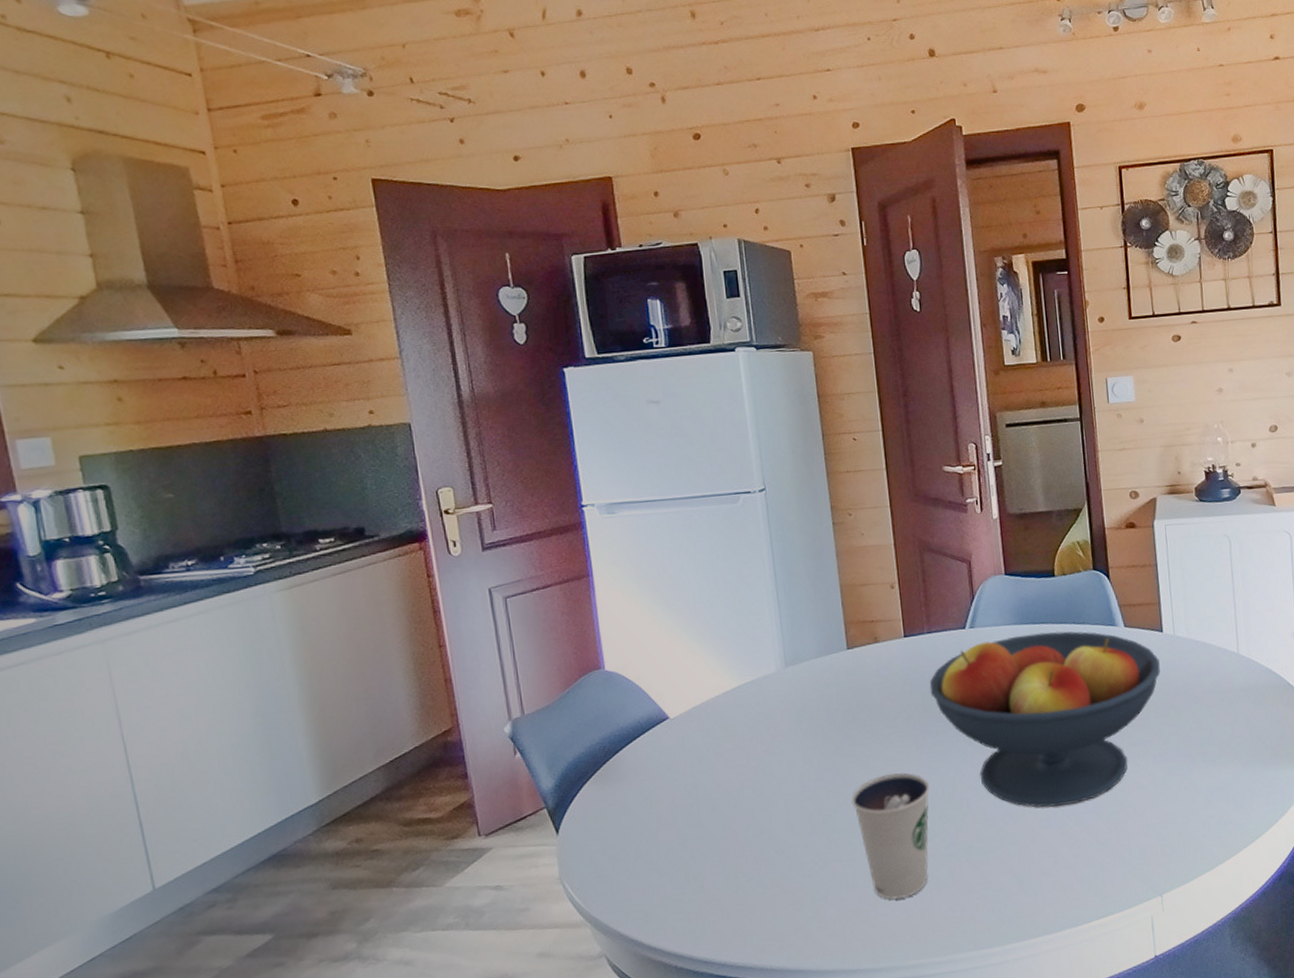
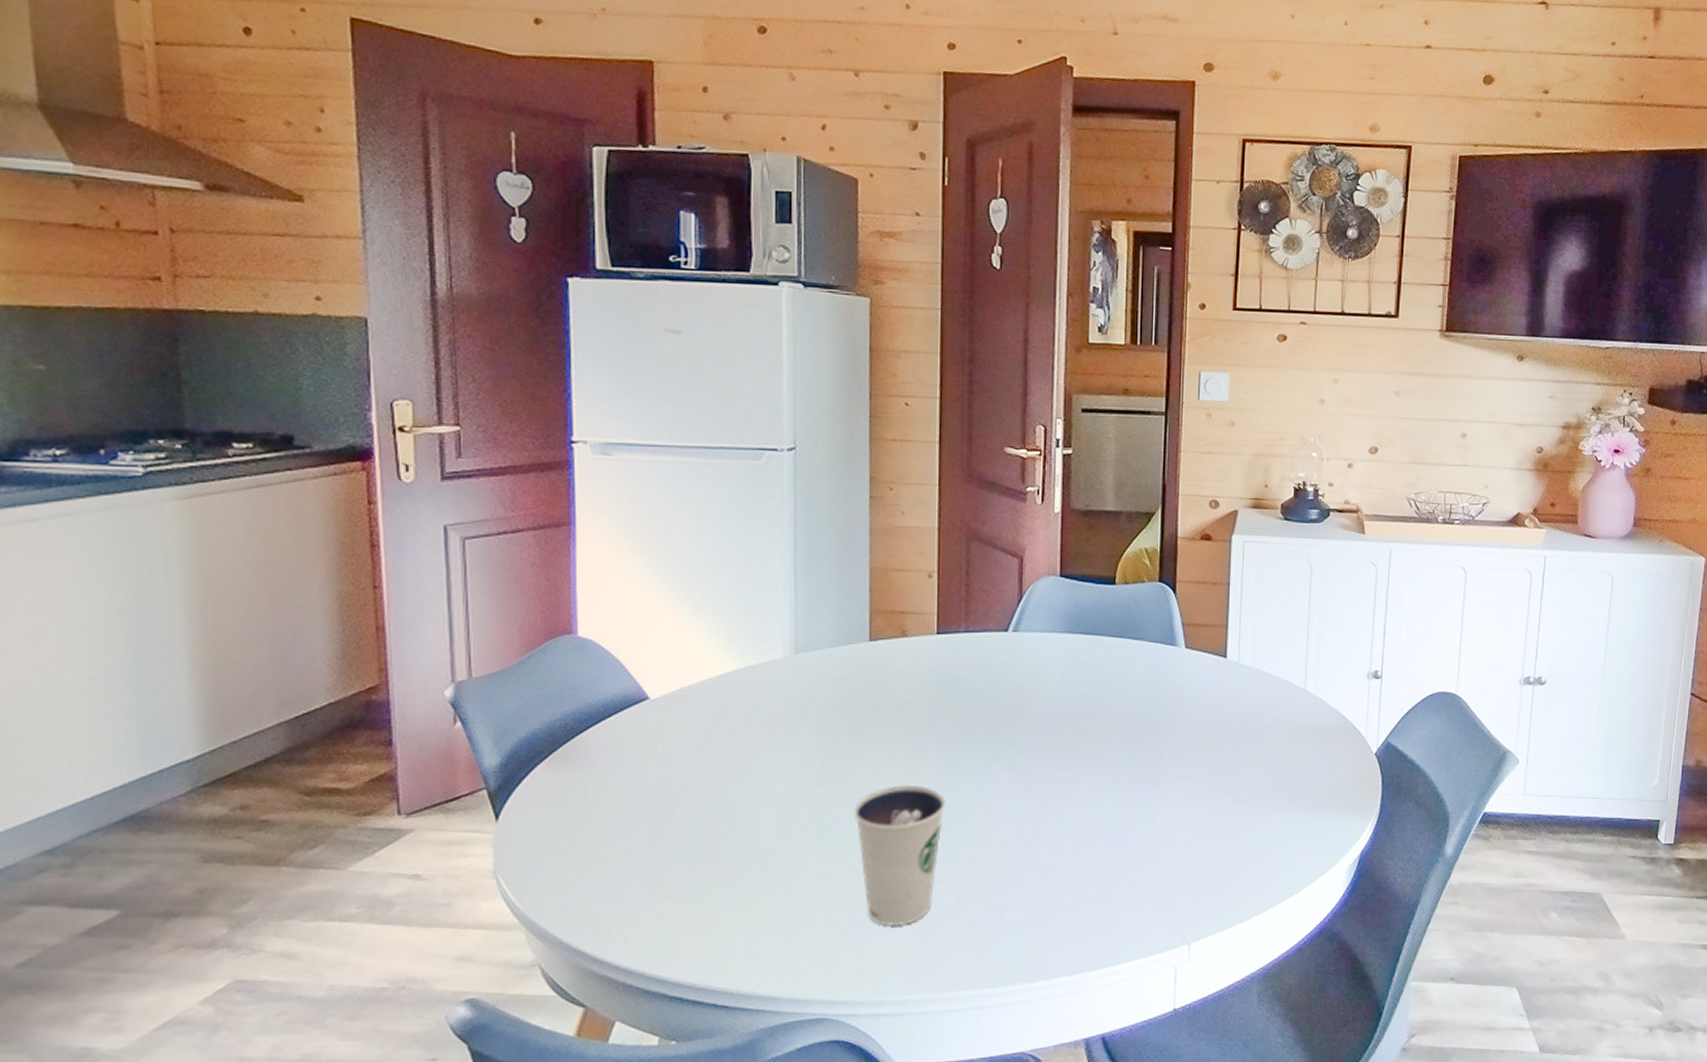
fruit bowl: present [929,631,1160,808] -> none [959,645,1219,838]

